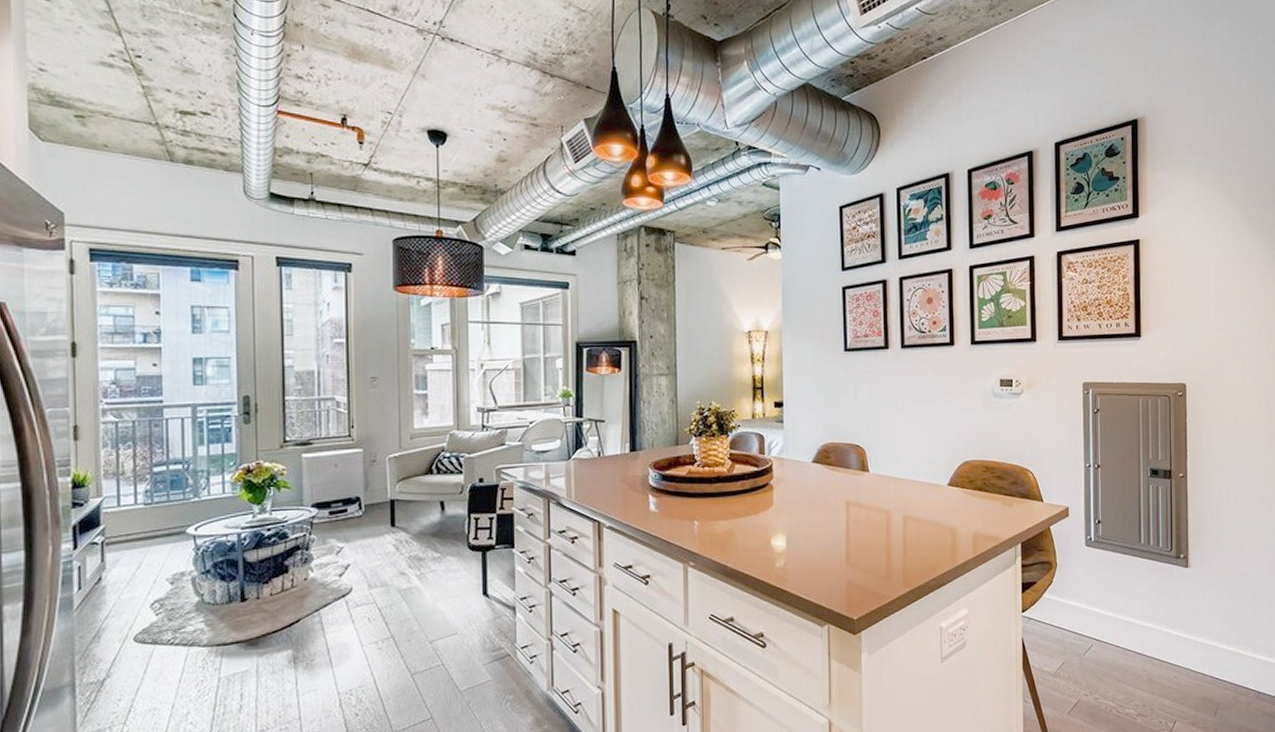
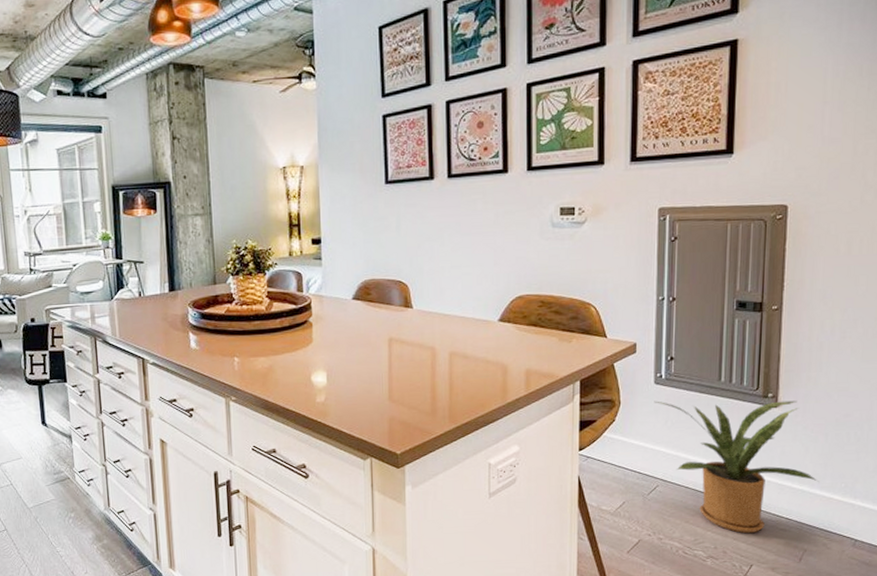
house plant: none [1086,560,1226,690] -> present [654,400,818,534]

